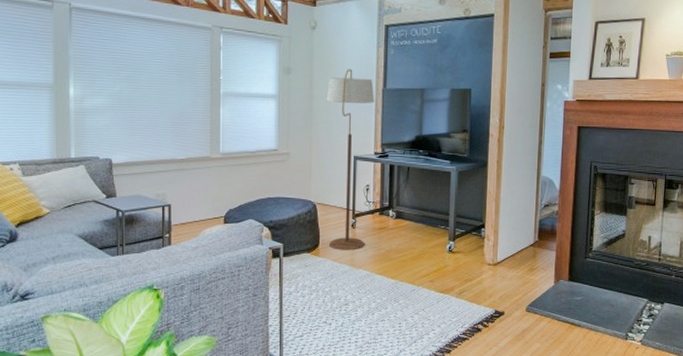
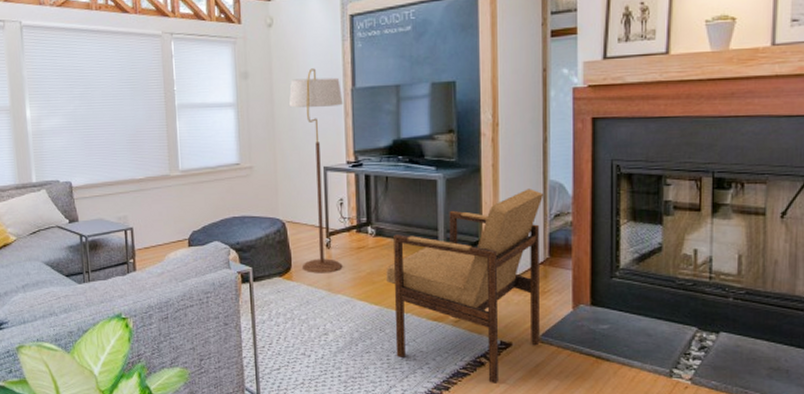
armchair: none [403,182,536,346] -> present [386,189,543,383]

